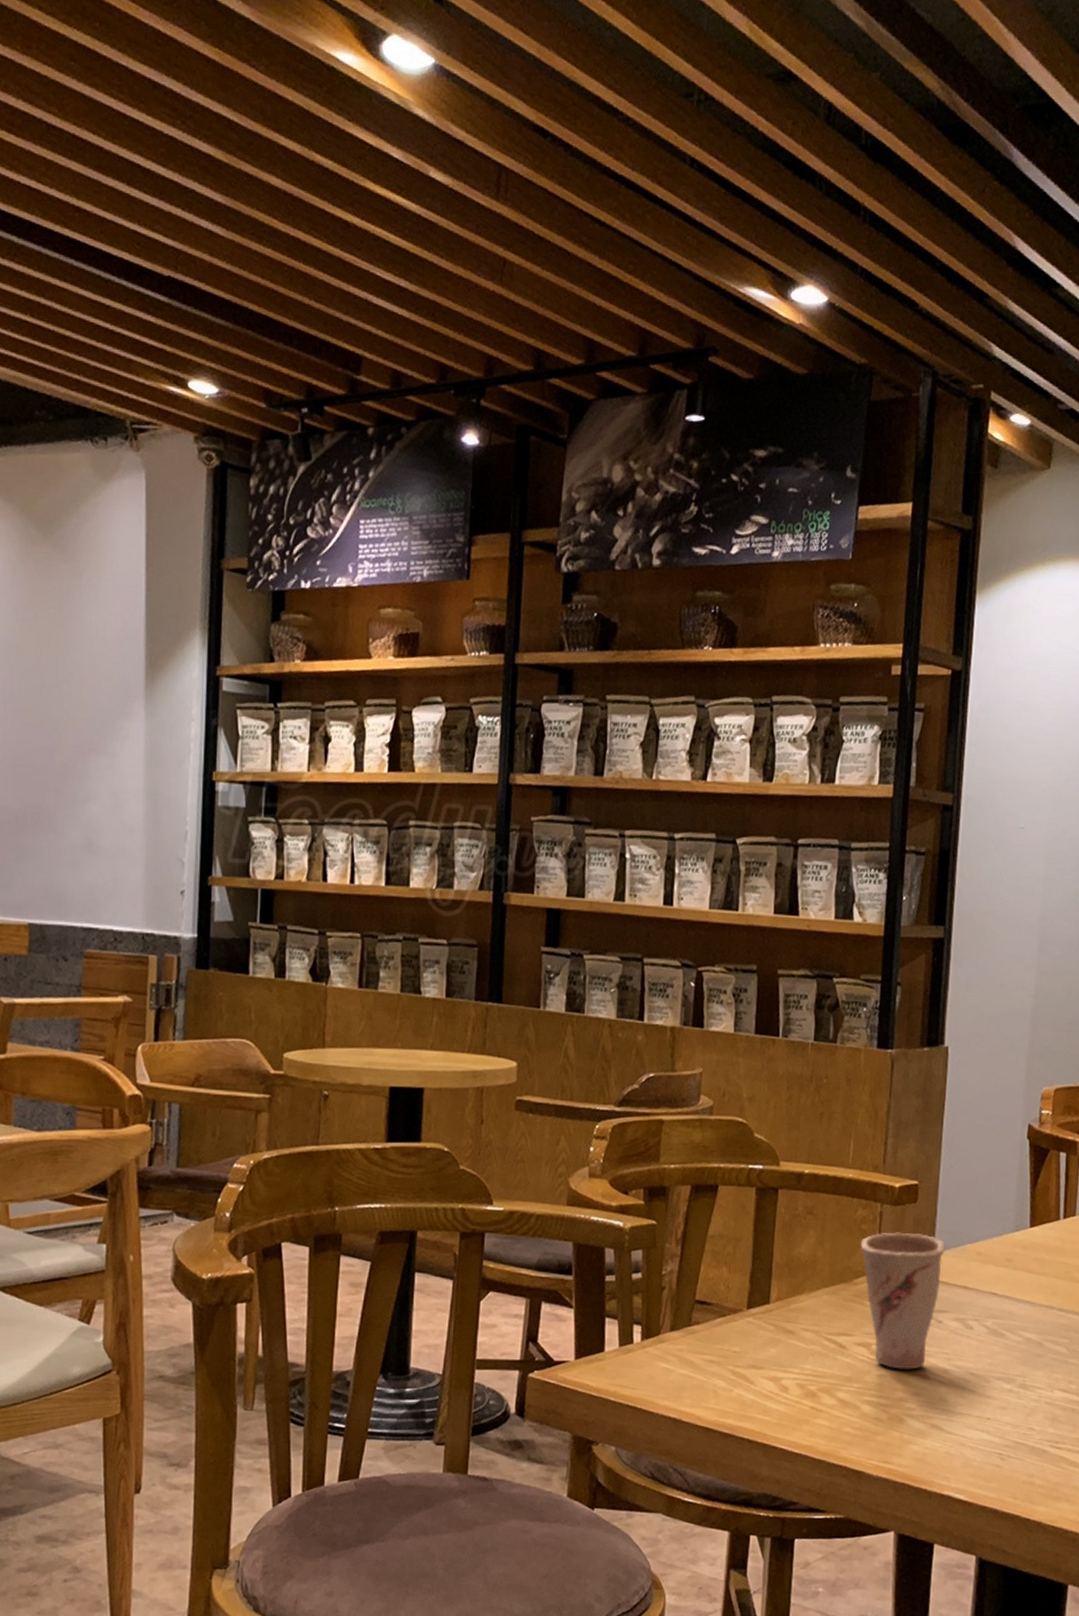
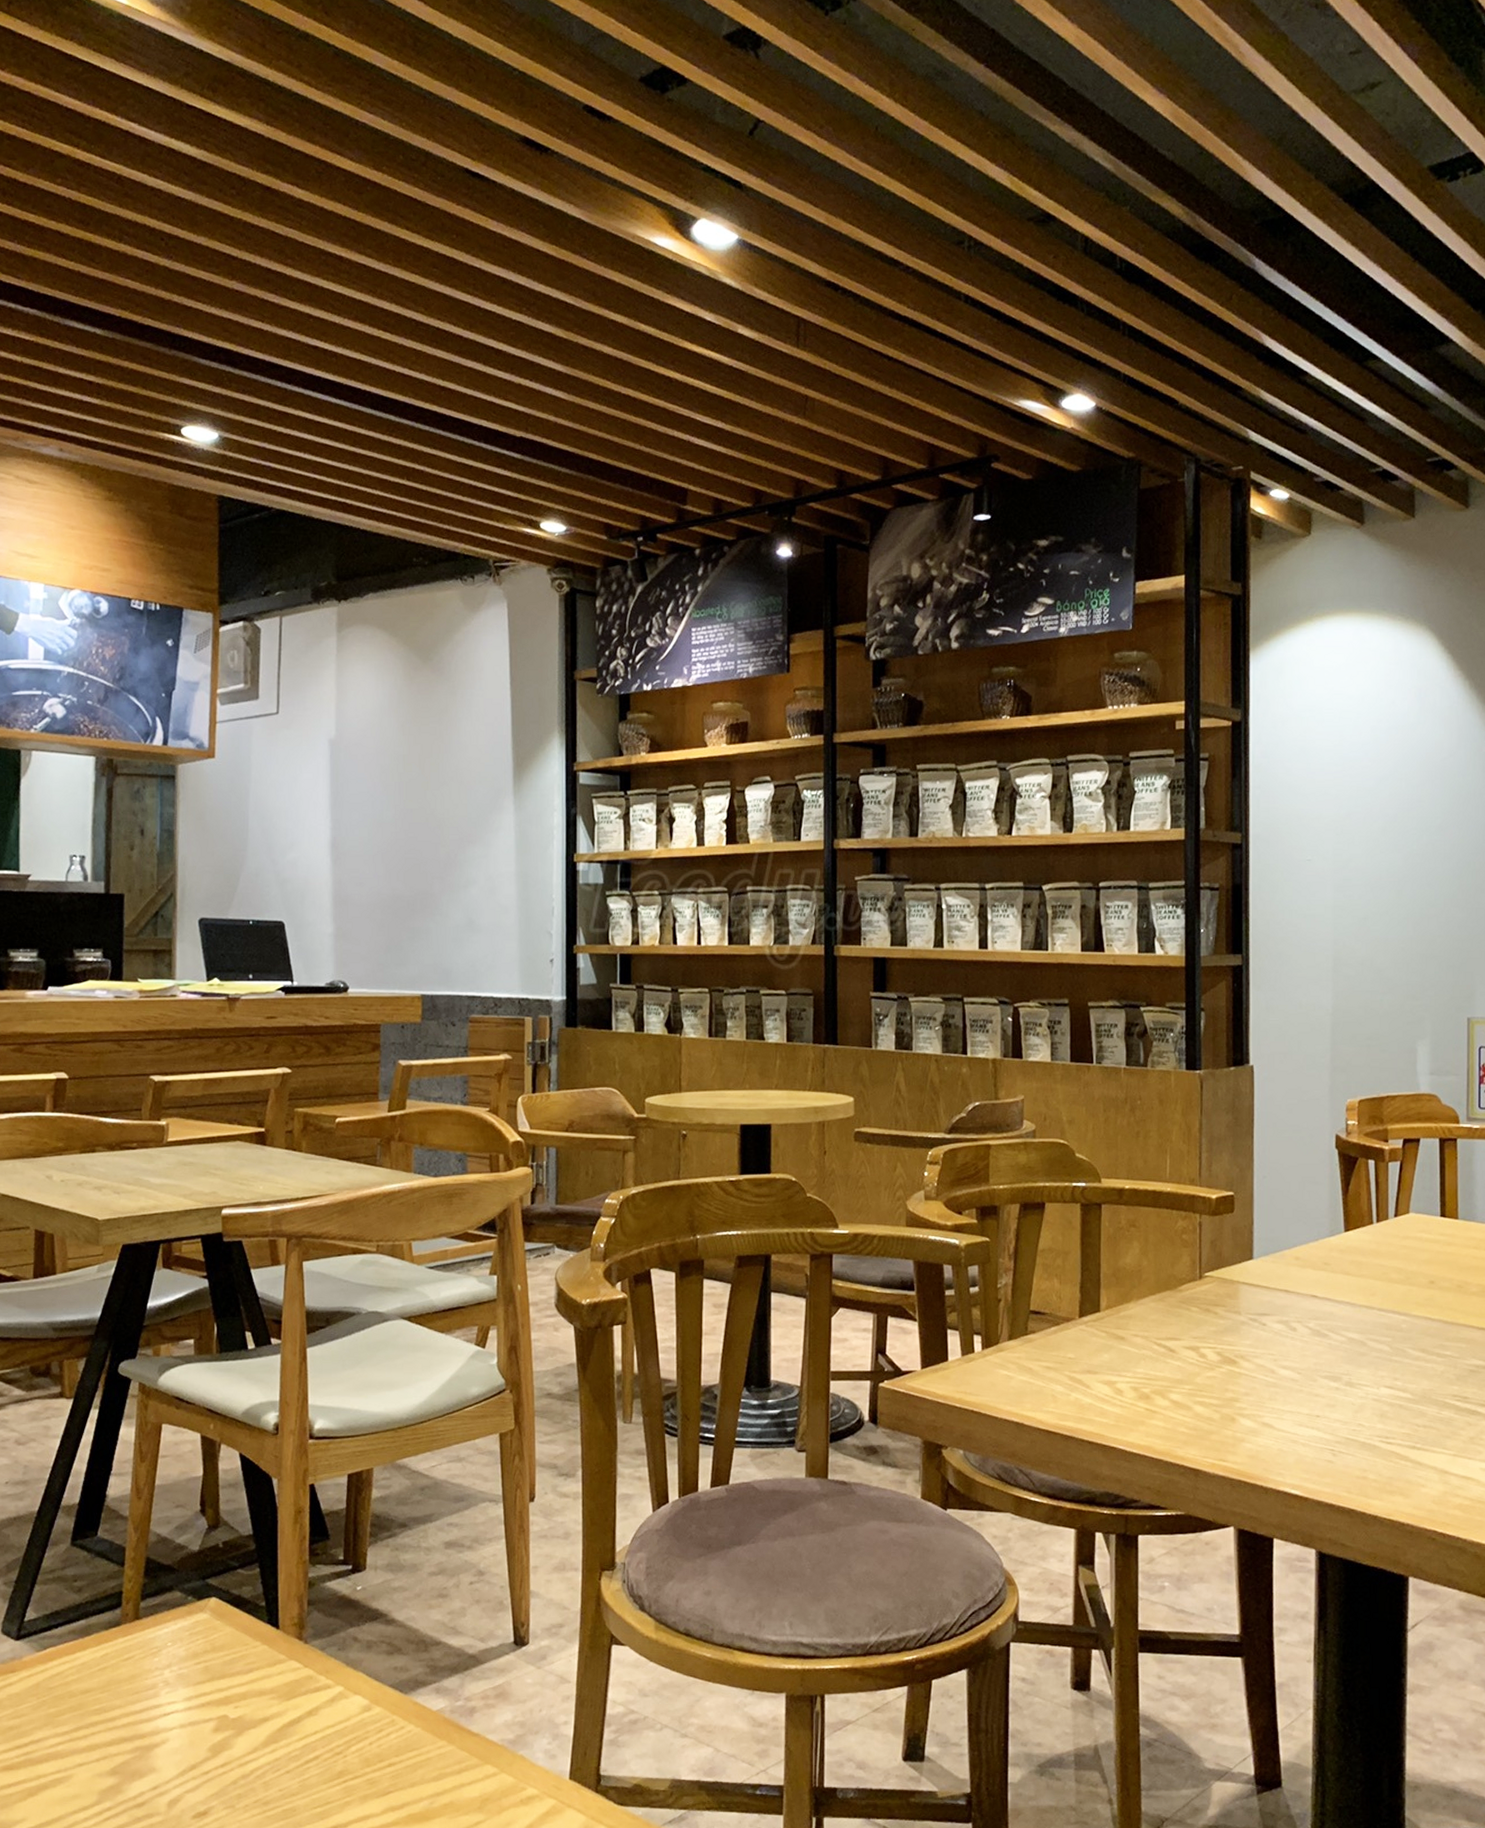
cup: present [860,1232,947,1370] -> none [1182,1241,1265,1371]

